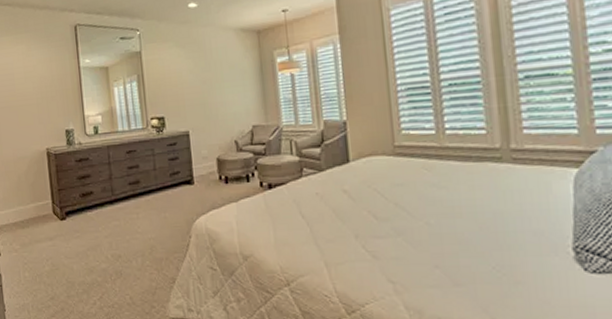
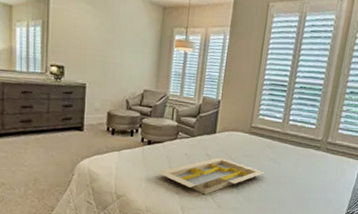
serving tray: none [285,192,429,243] -> present [156,157,265,195]

